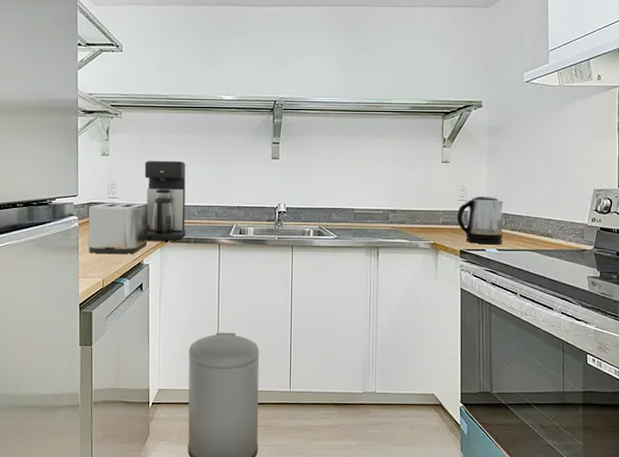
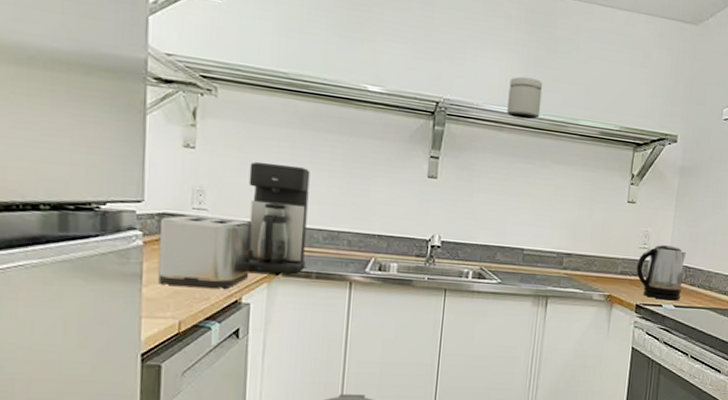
jar: none [330,72,358,105] -> present [507,76,543,120]

